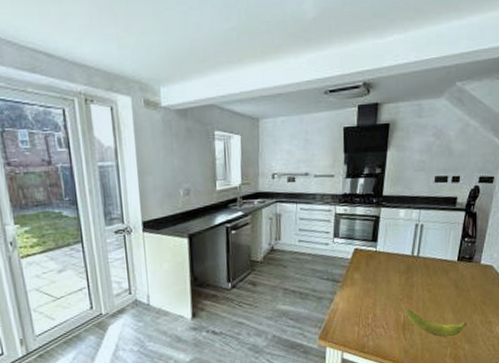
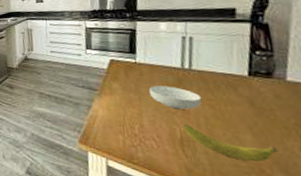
cereal bowl: none [385,273,423,296] -> present [149,86,202,109]

